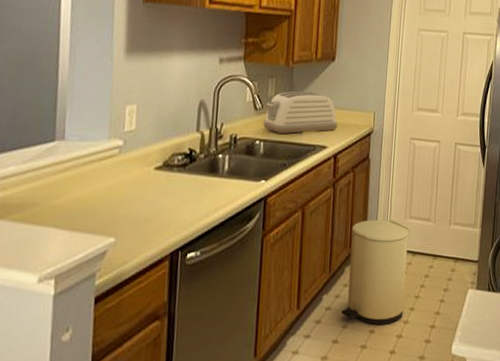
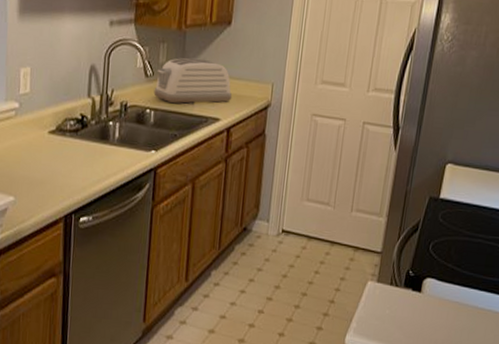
pedal bin: present [341,219,411,326] -> none [229,199,307,307]

